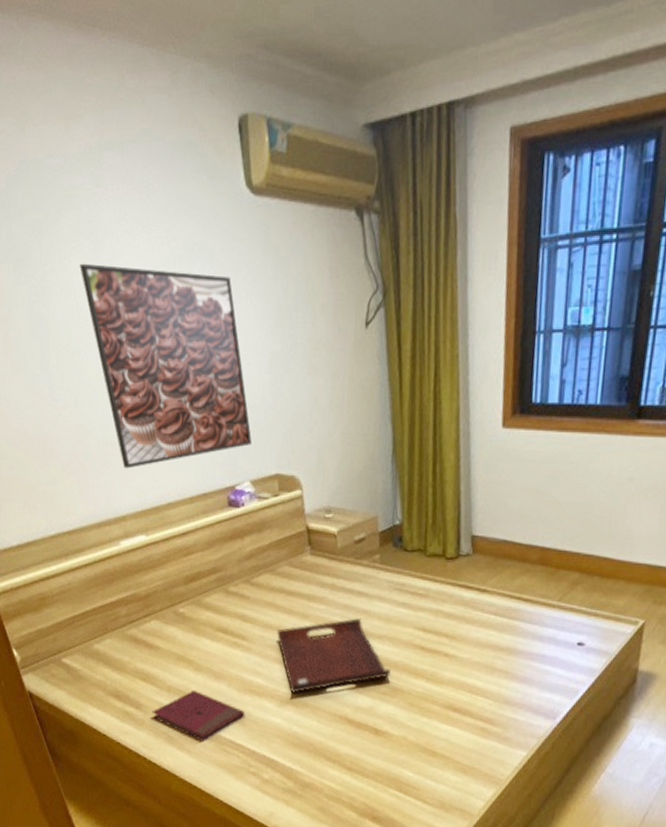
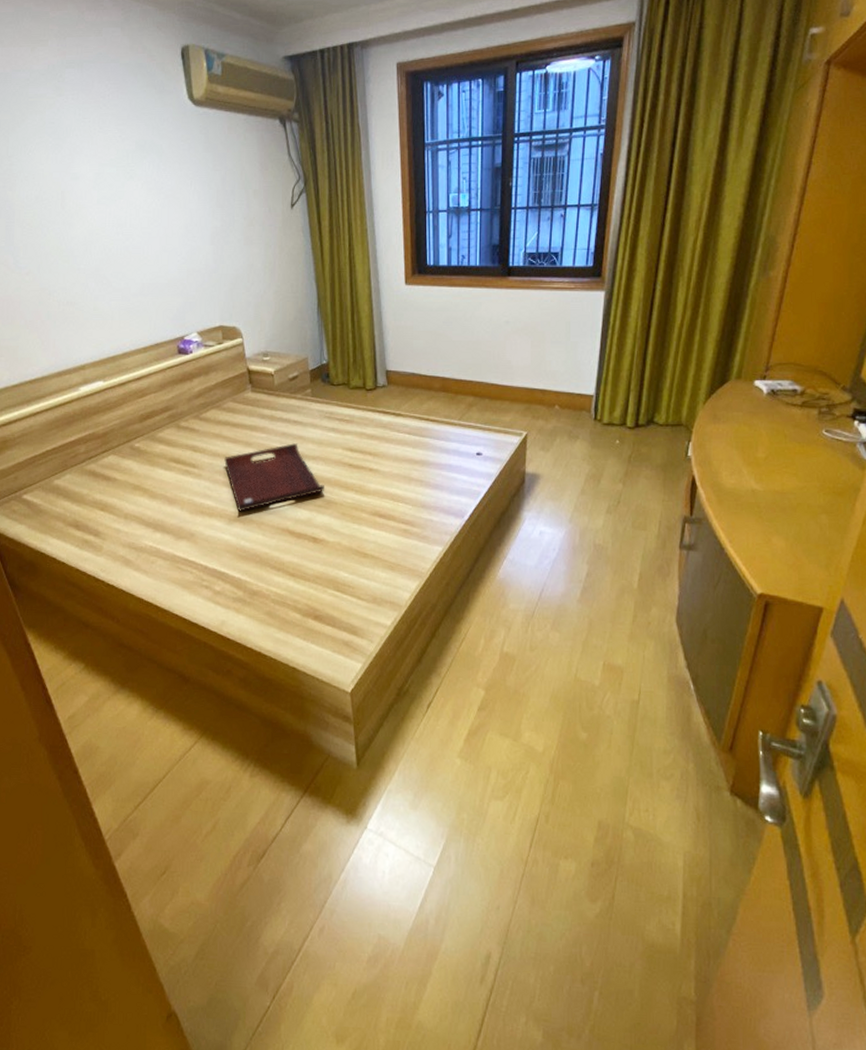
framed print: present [80,263,252,469] -> none [43,156,198,325]
book: present [152,690,245,743] -> none [110,516,197,562]

